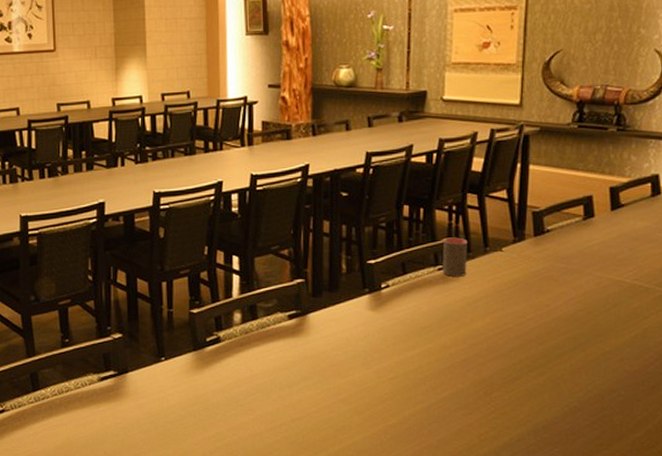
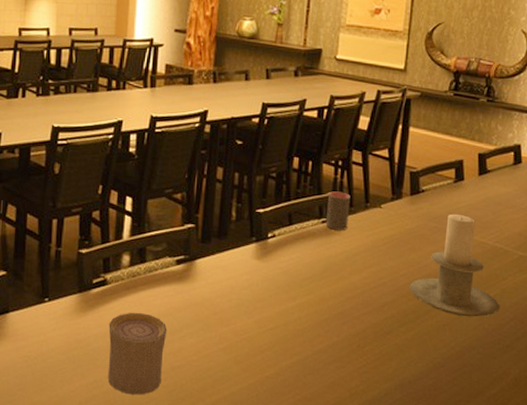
cup: none [226,367,285,446] -> present [107,312,167,395]
candle holder: none [538,252,643,359] -> present [409,213,500,317]

